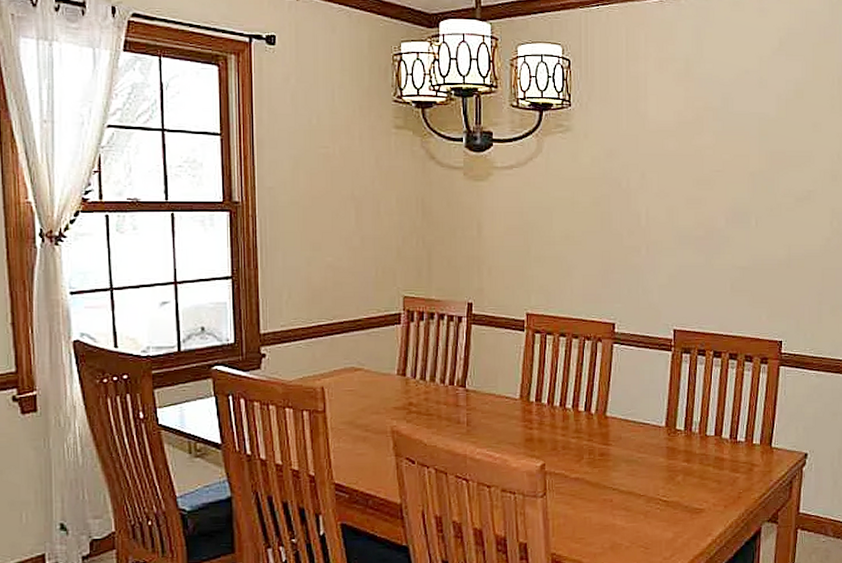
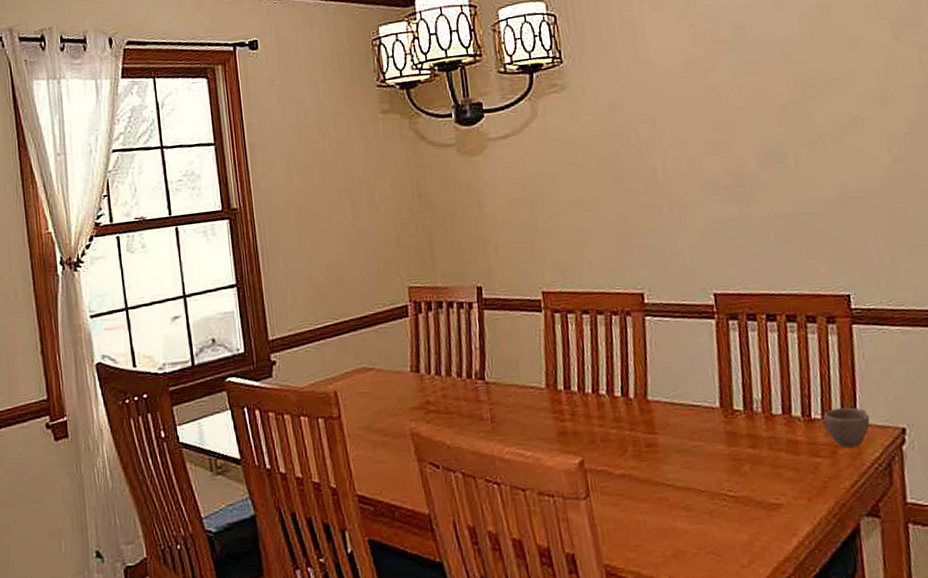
cup: none [746,433,781,466] -> present [823,407,870,448]

